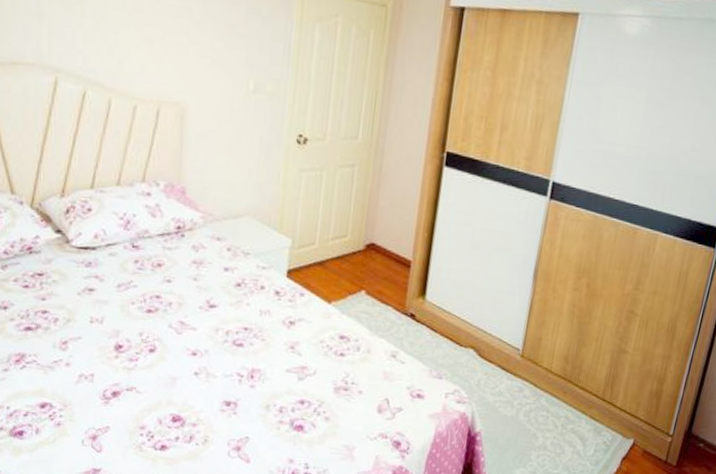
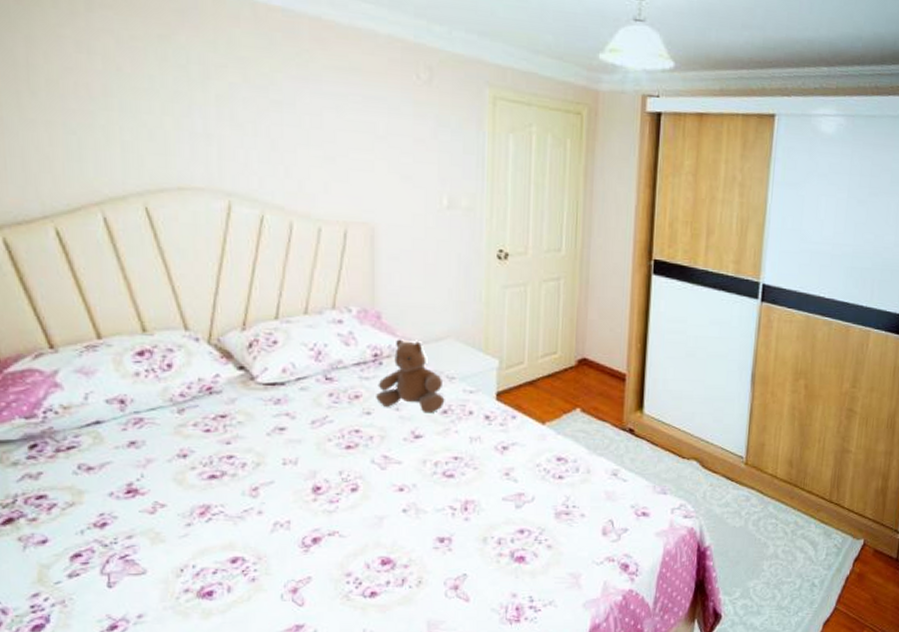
teddy bear: none [177,214,239,285] -> present [376,339,445,412]

